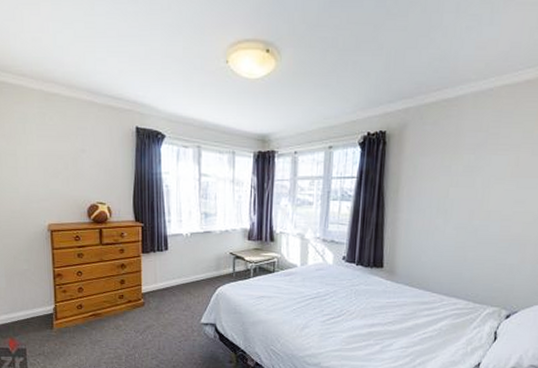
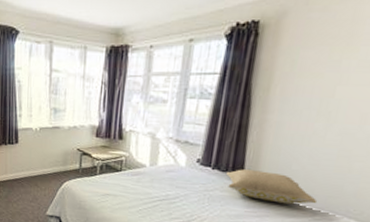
pillow: none [369,263,444,293] -> present [227,169,318,205]

